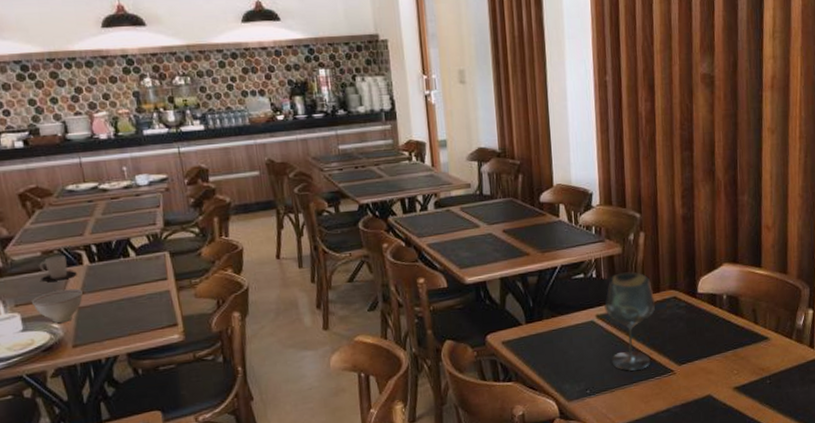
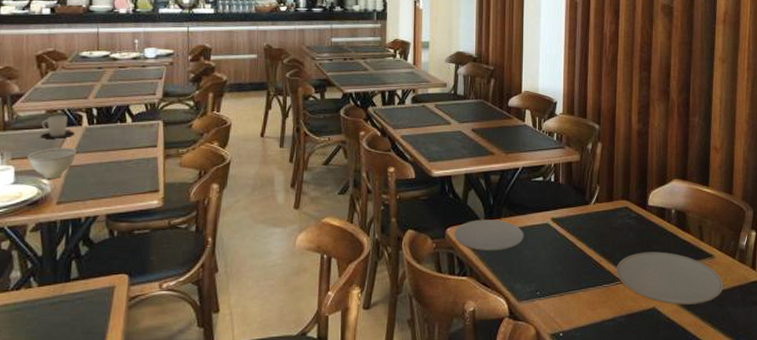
plate: none [495,322,569,355] -> present [454,219,524,252]
wine glass: present [604,272,656,371] -> none [560,179,608,276]
plate: none [667,339,780,391] -> present [616,251,723,305]

